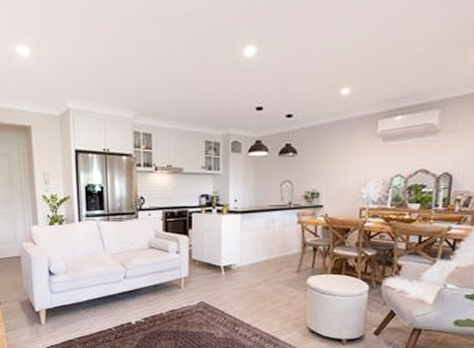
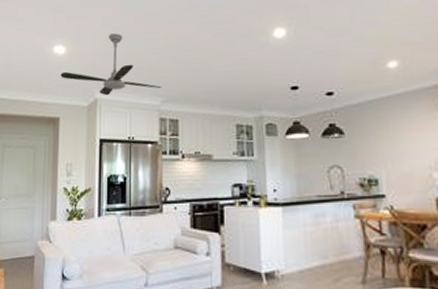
ceiling fan: none [27,37,134,106] -> present [60,33,161,96]

